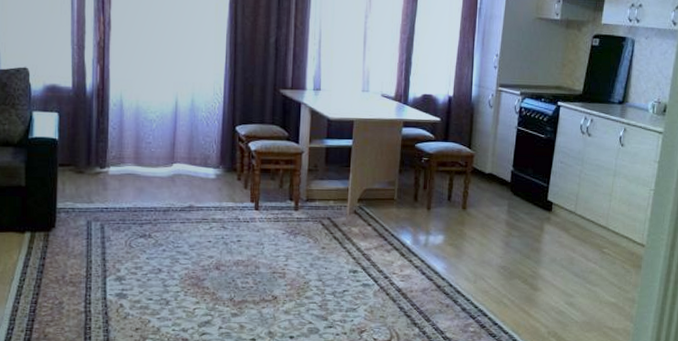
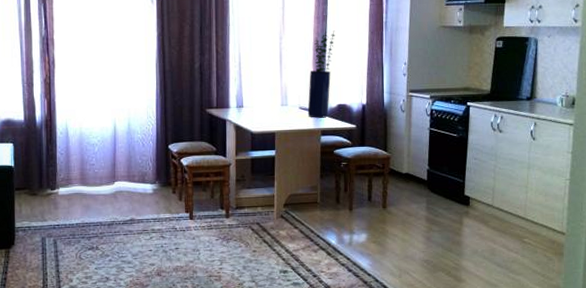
vase: none [390,13,425,108] -> present [307,30,335,118]

